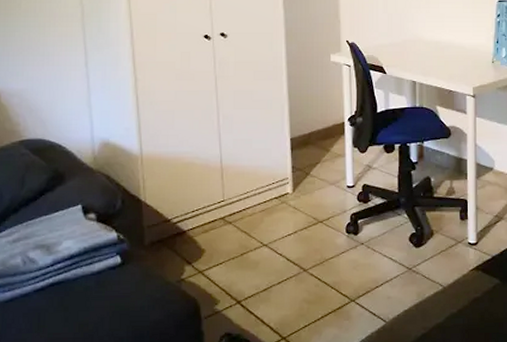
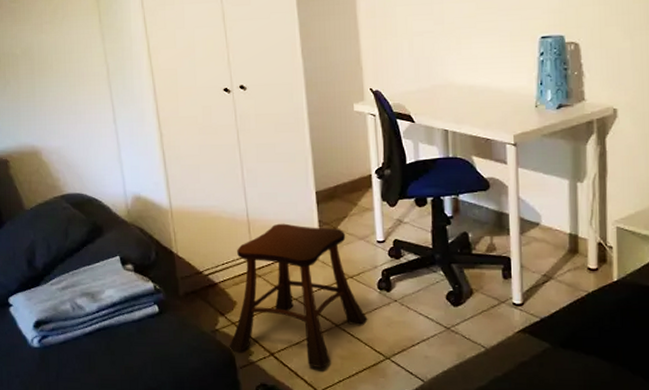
stool: none [194,169,335,315] -> present [229,223,368,369]

